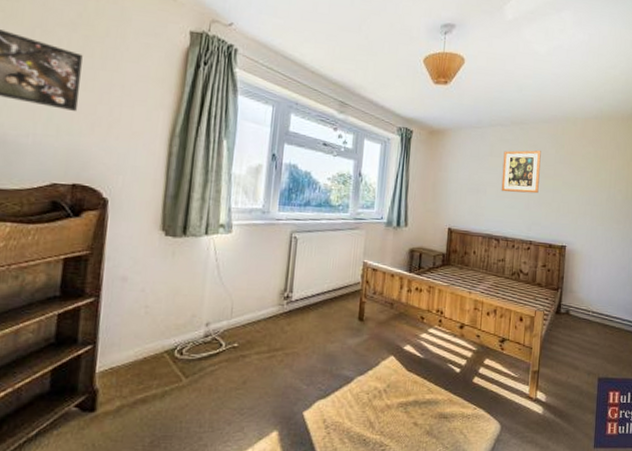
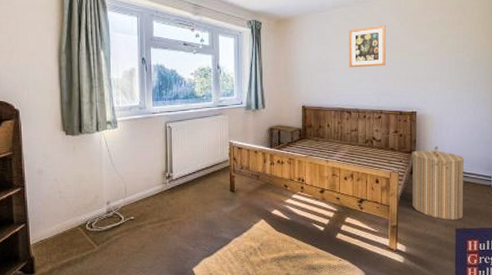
laundry hamper: none [556,285,611,369] -> present [412,146,465,221]

